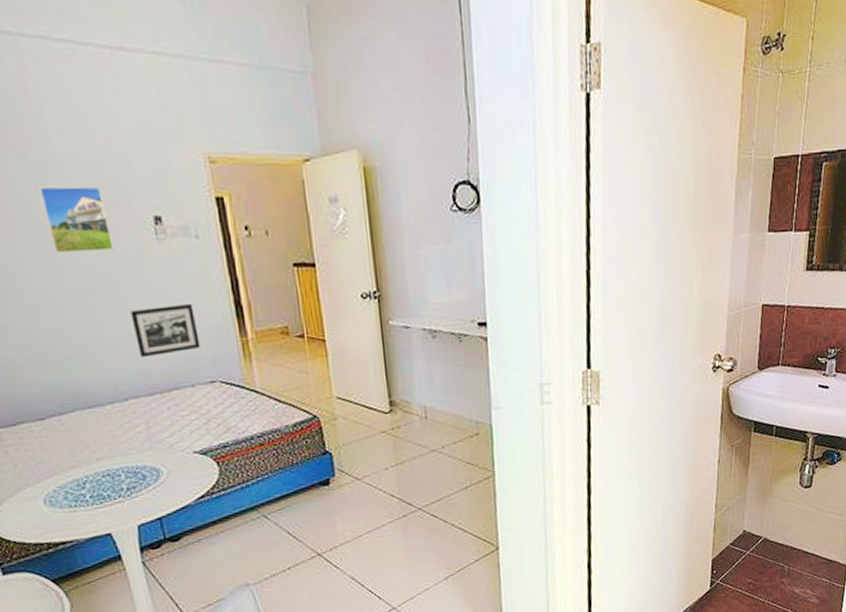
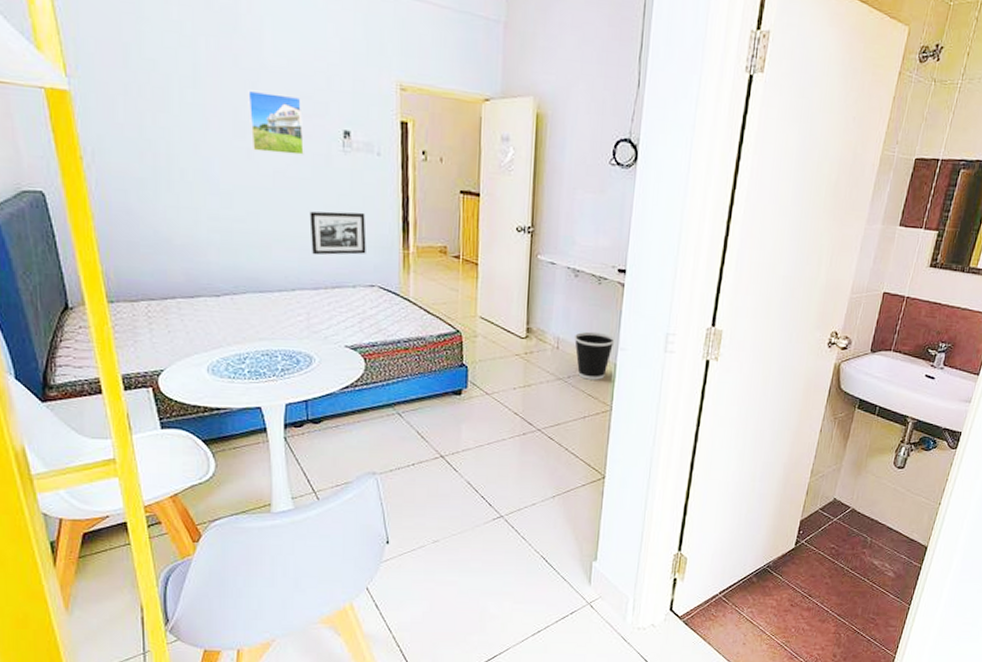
wastebasket: none [441,393,486,447] -> present [573,331,615,380]

